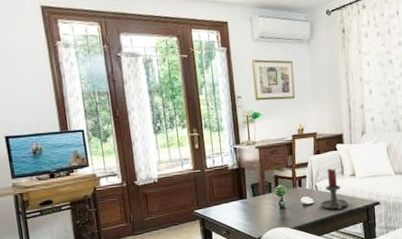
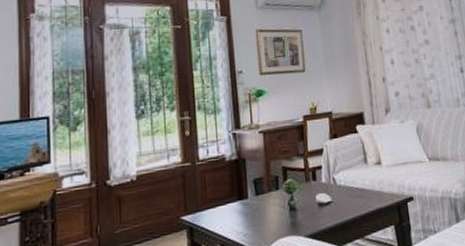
candle holder: present [320,168,348,210] -> none [340,155,375,209]

